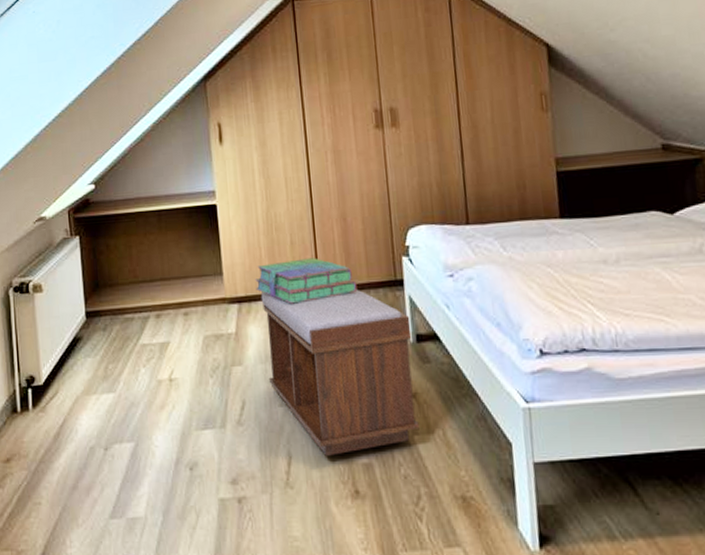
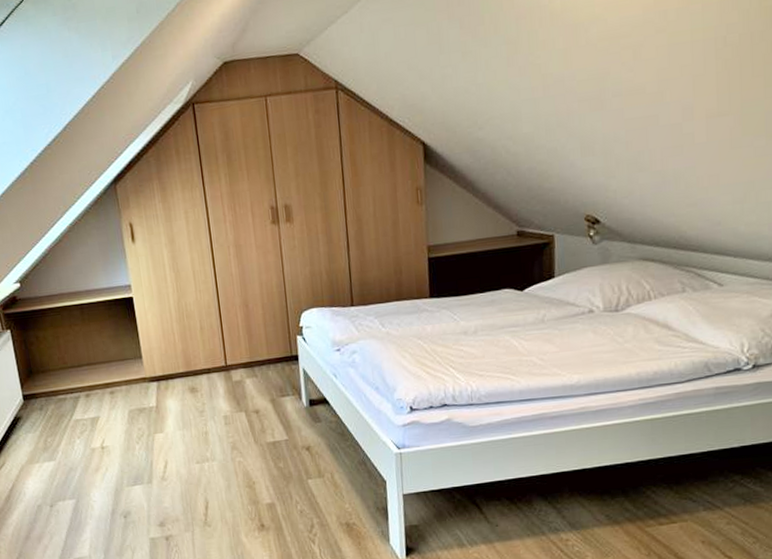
stack of books: present [255,258,357,304] -> none [171,340,259,380]
bench: present [260,289,419,456] -> none [176,364,312,500]

